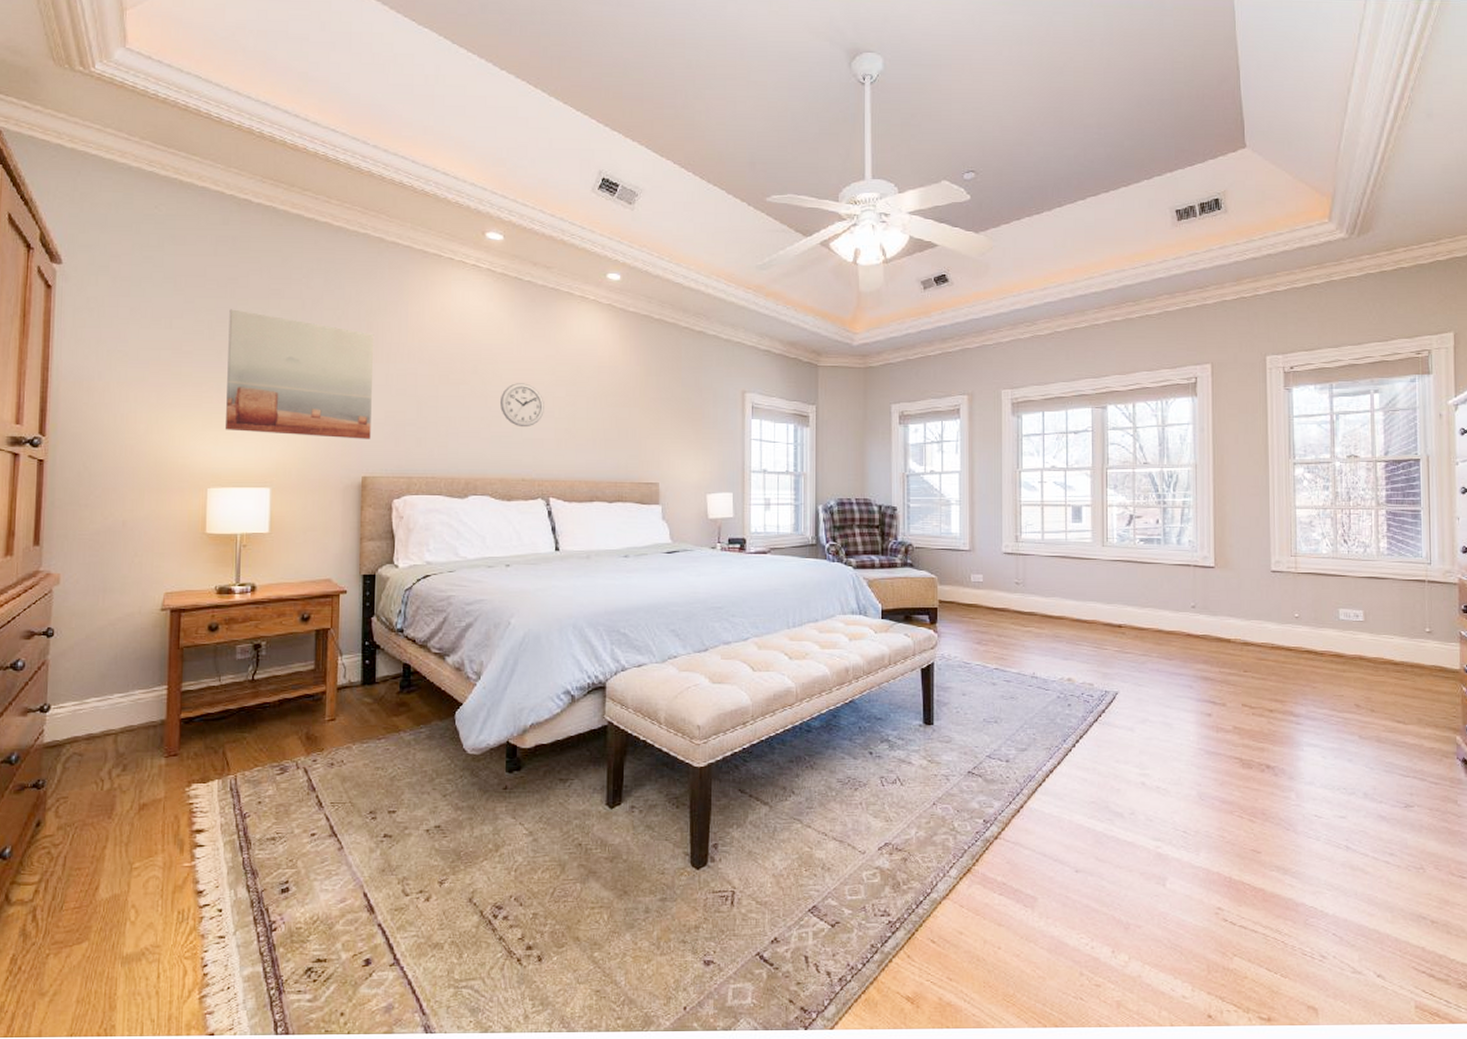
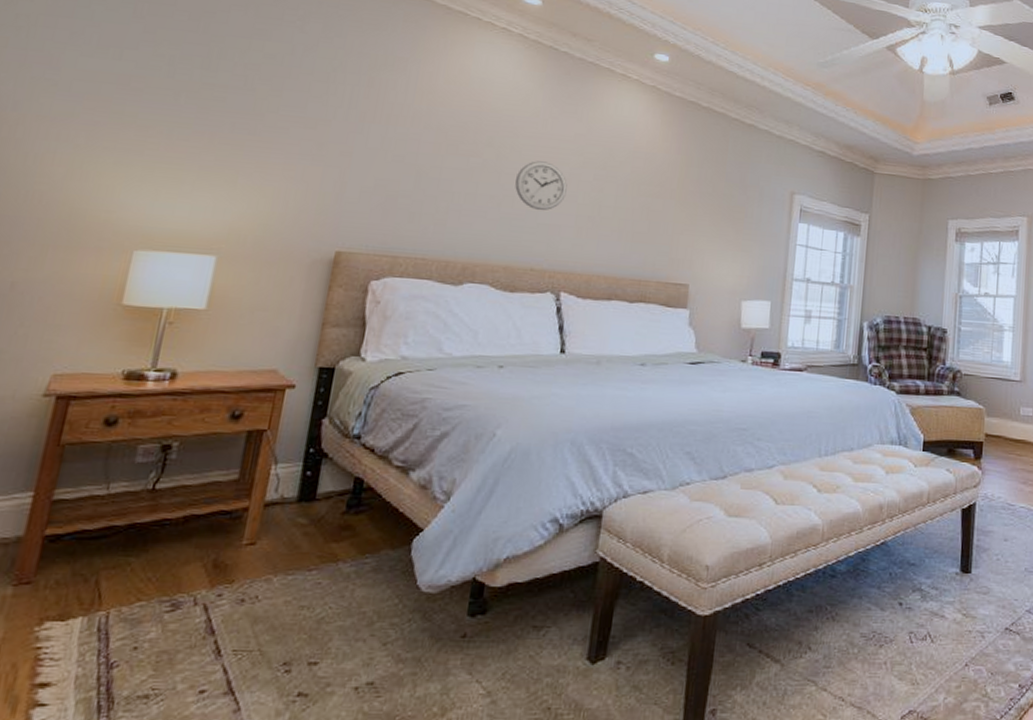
wall art: present [226,309,375,439] -> none [170,45,375,209]

